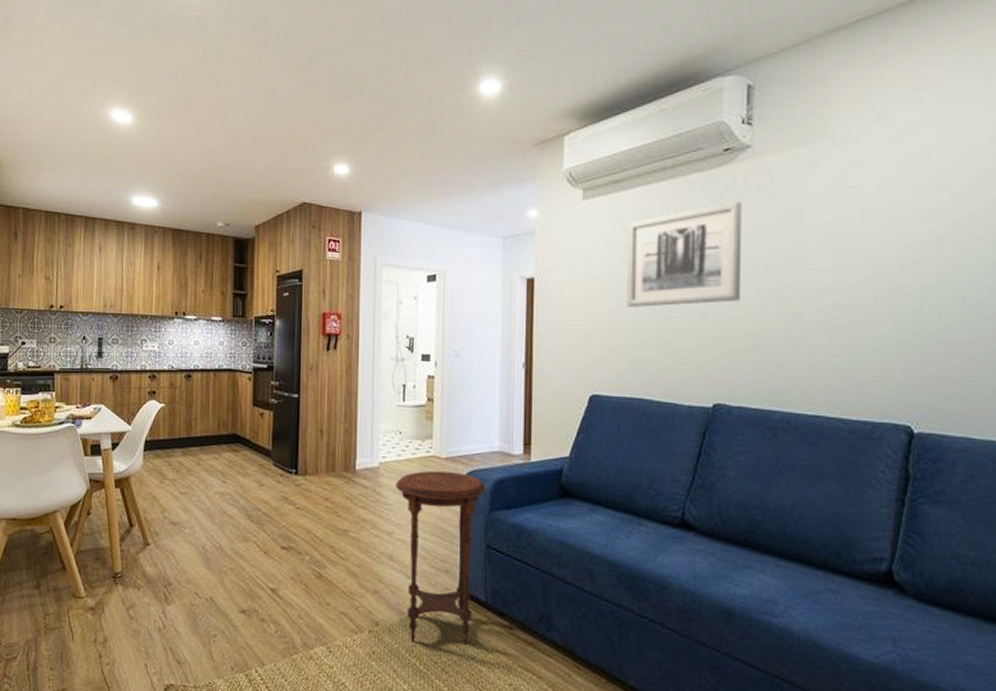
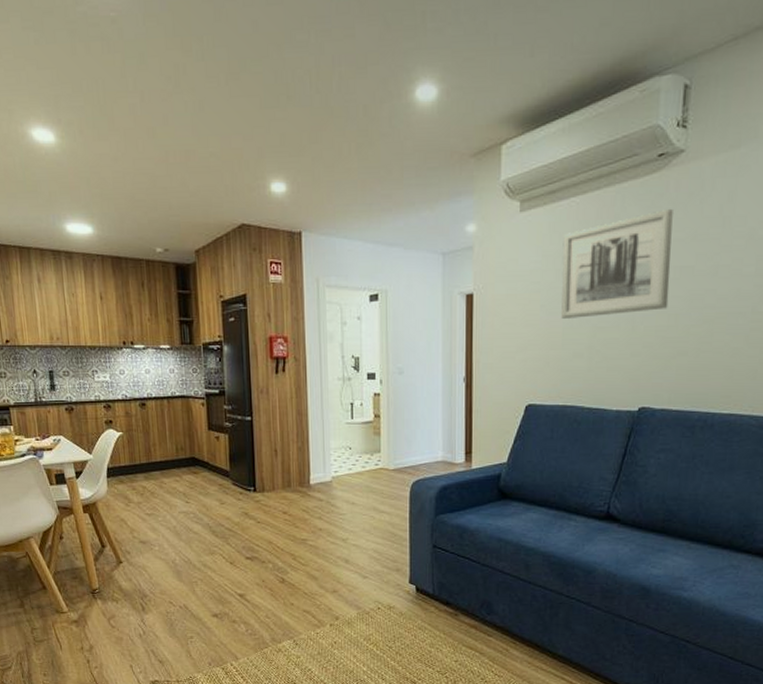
side table: present [396,470,486,644] -> none [348,481,431,631]

